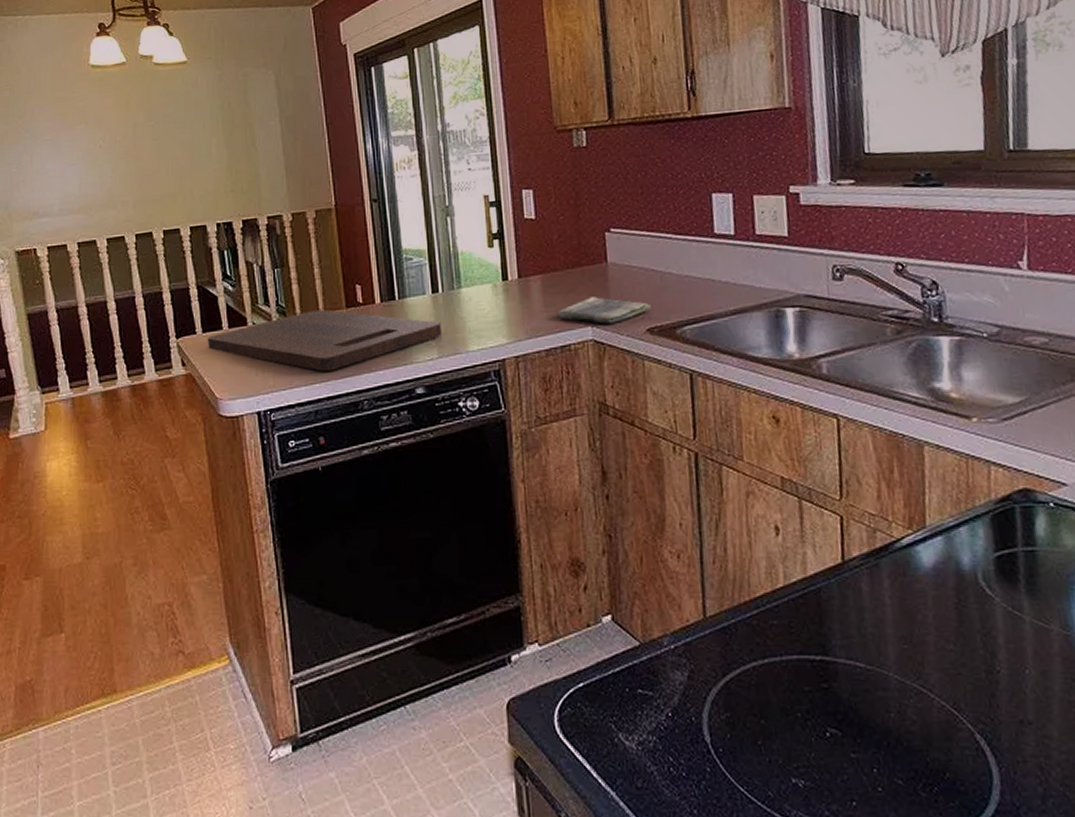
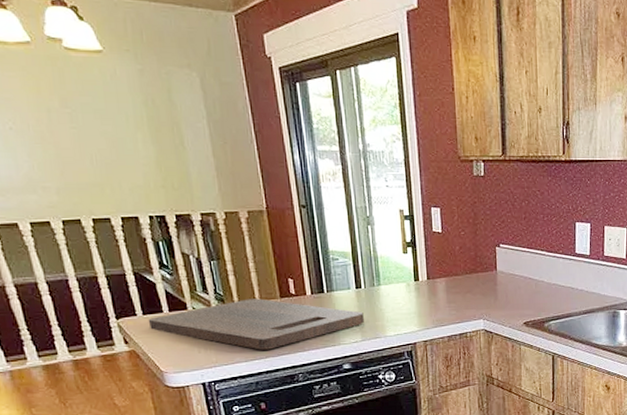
dish towel: present [557,297,651,324] -> none [457,297,527,318]

